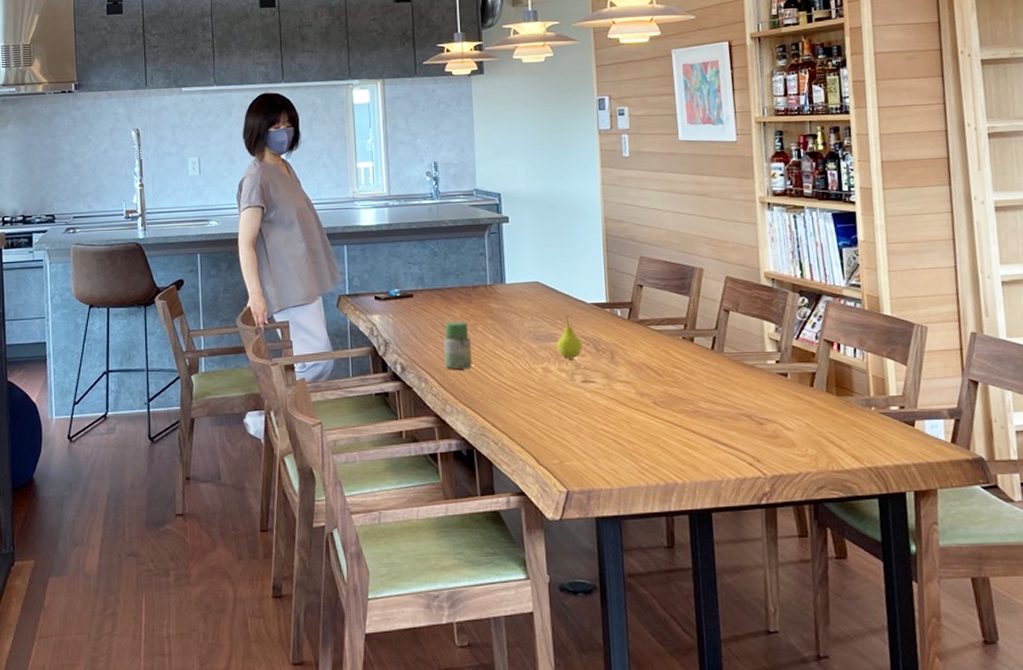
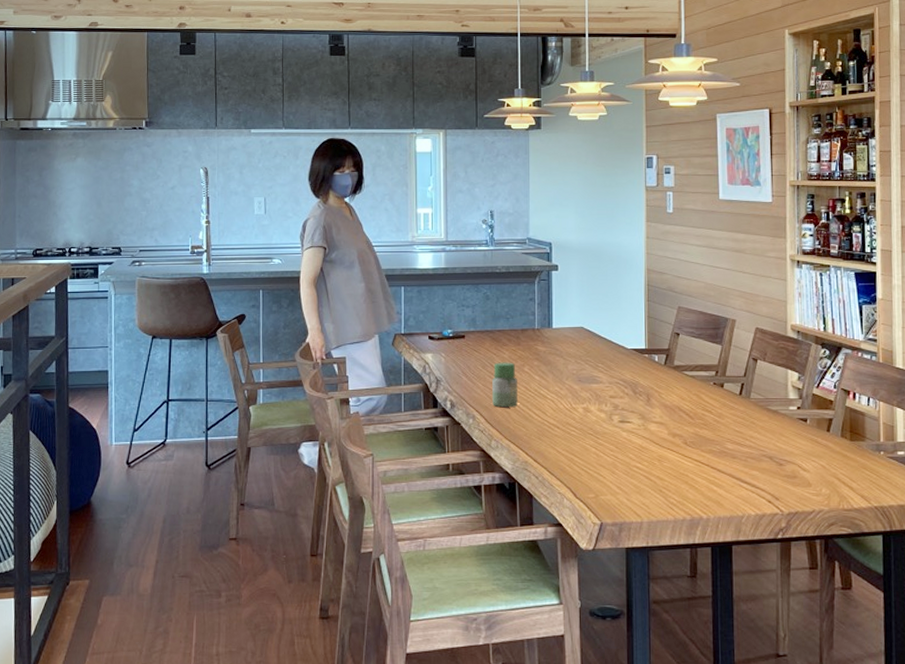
fruit: present [557,315,582,359] -> none [598,359,621,401]

